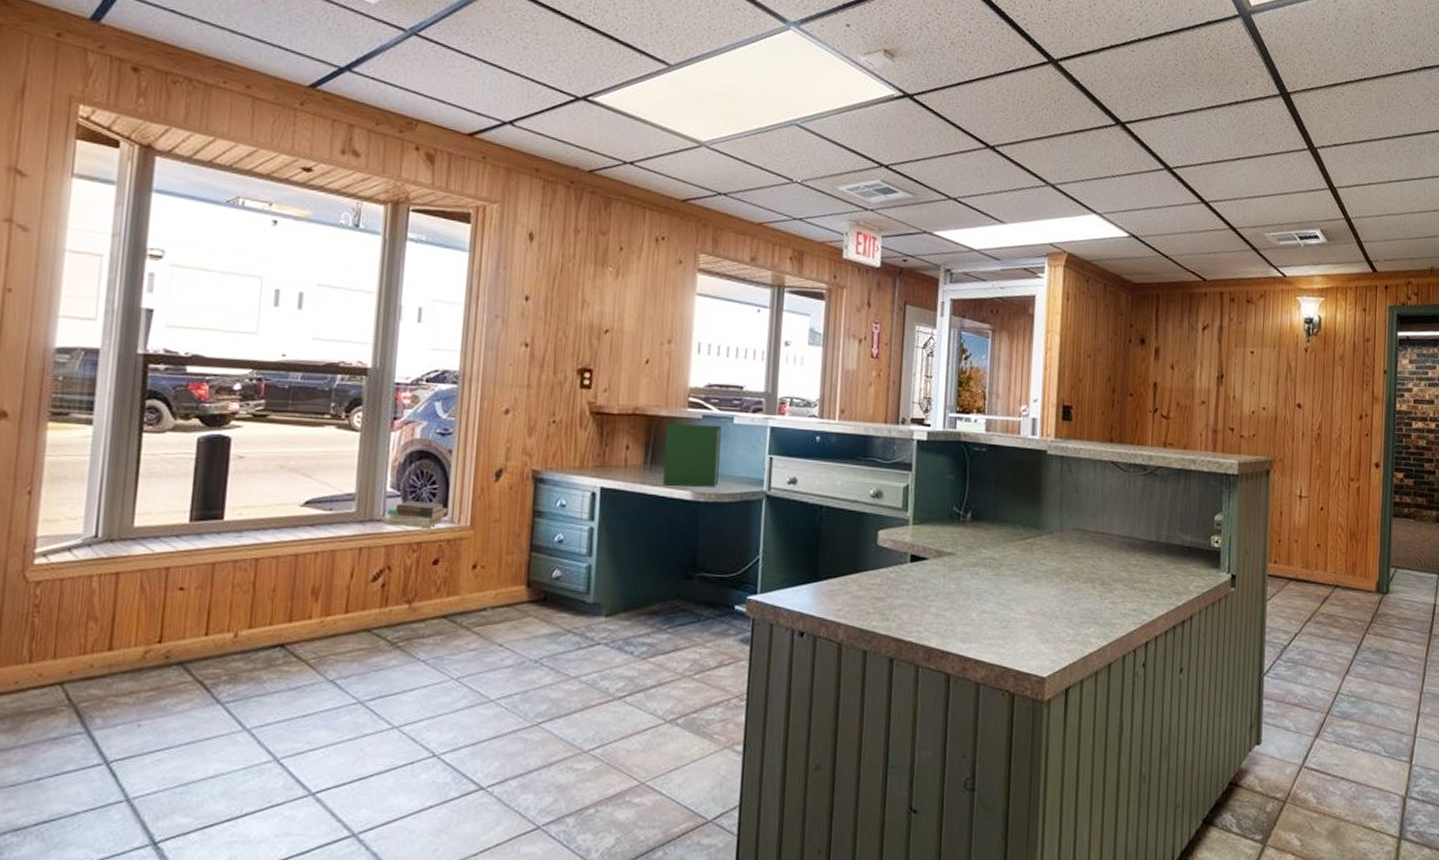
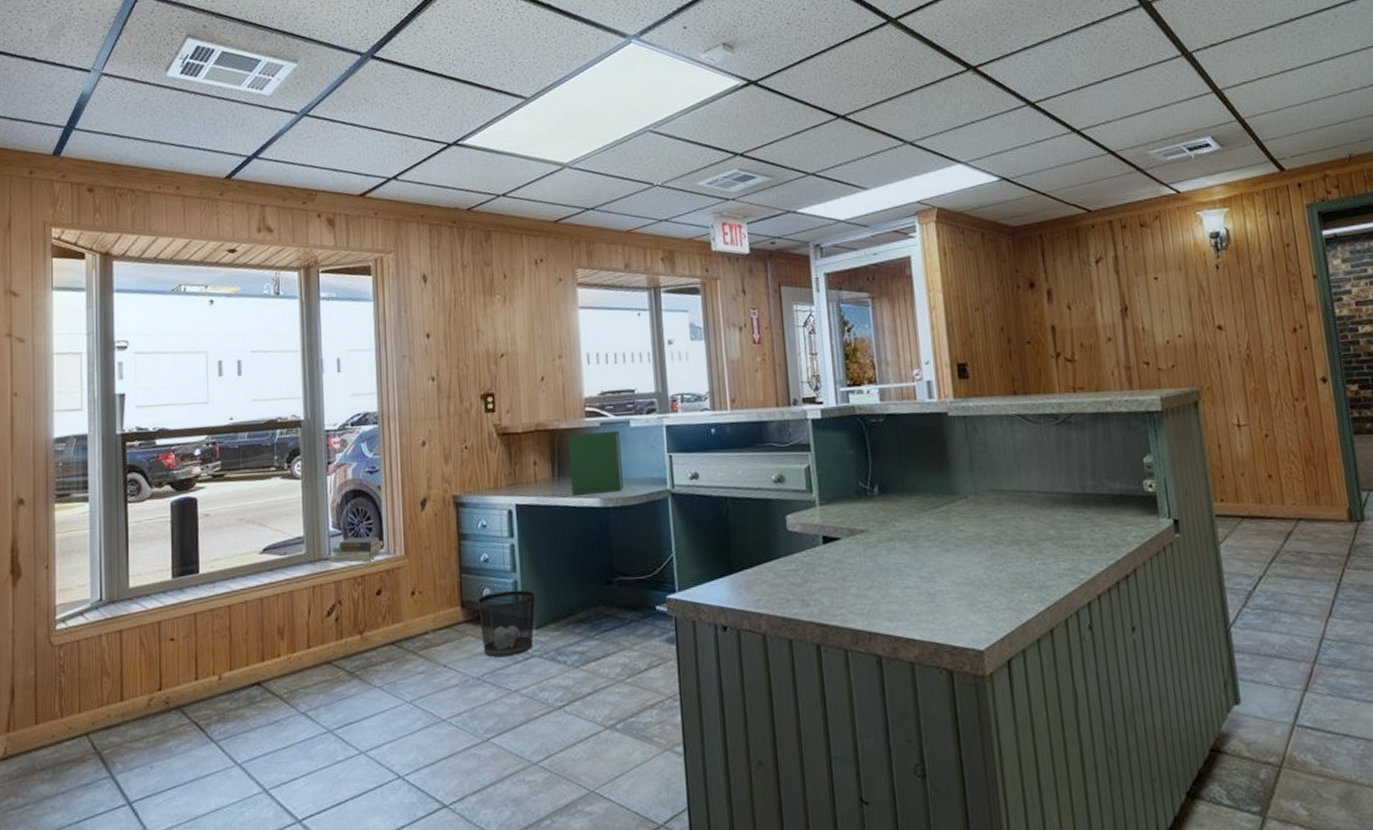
waste bin: none [544,574,609,642] -> present [477,590,535,658]

